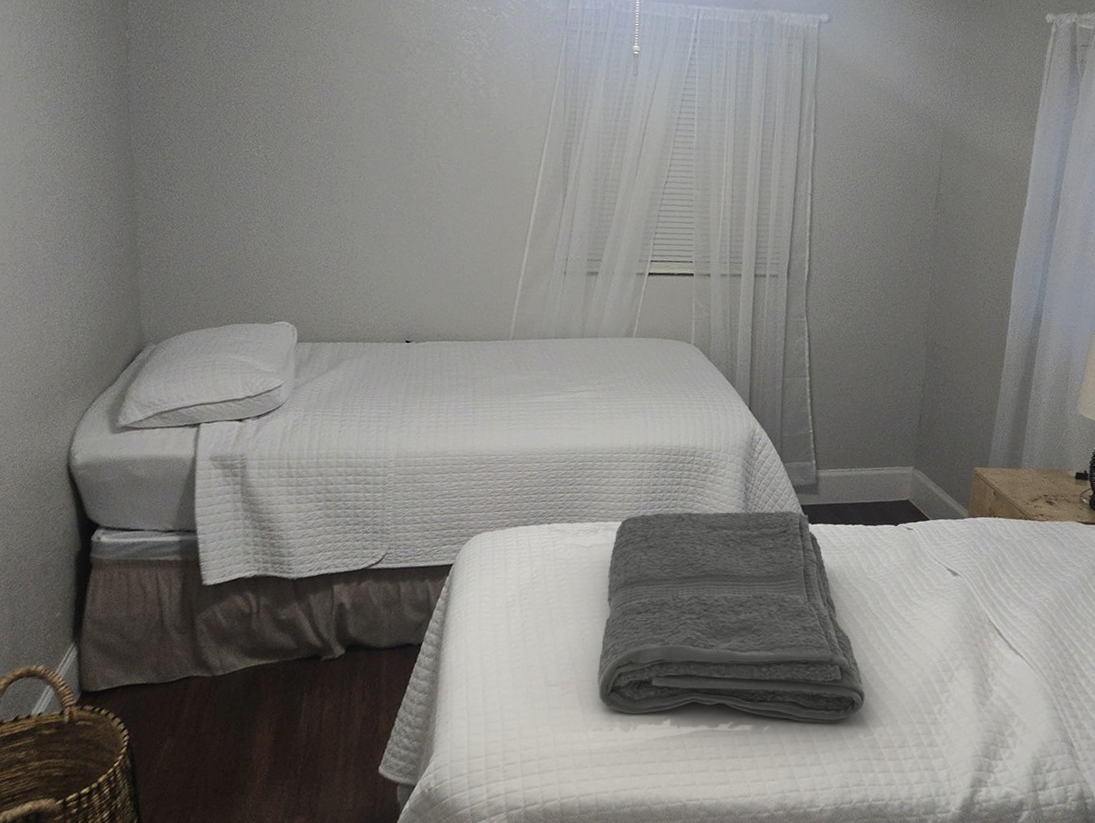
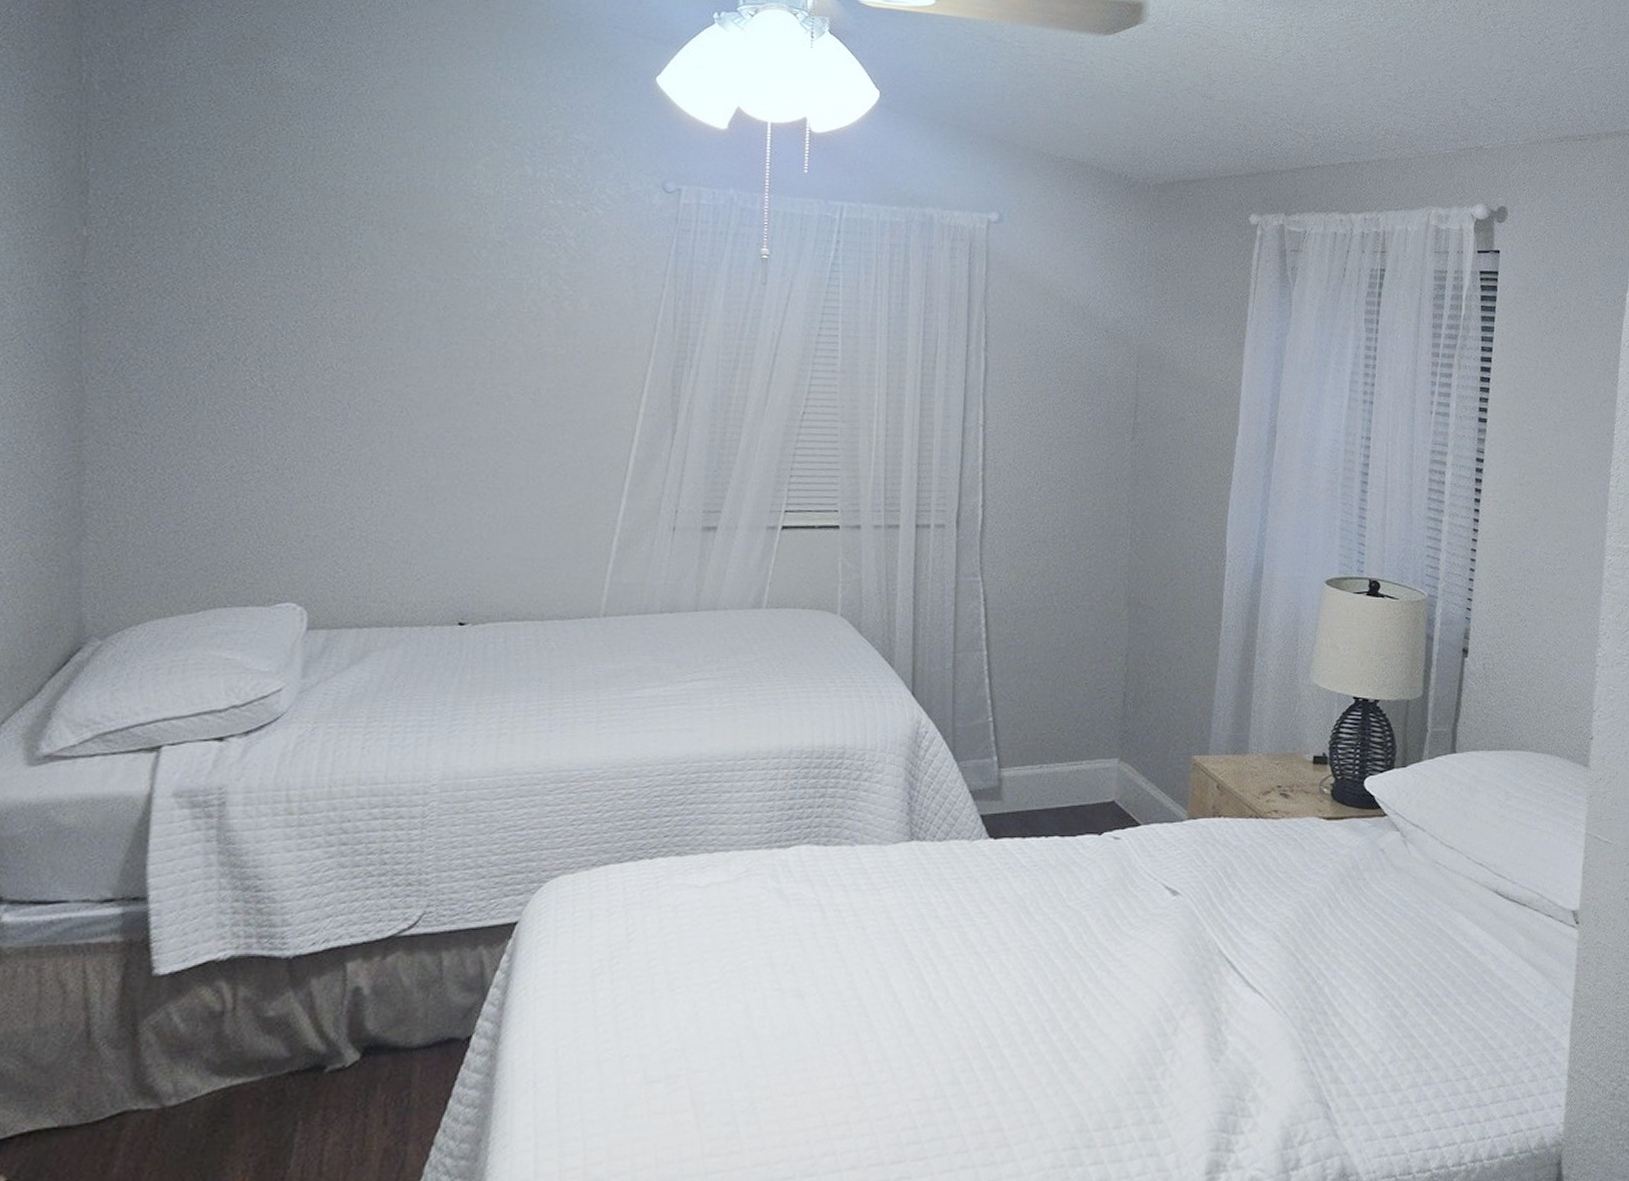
towel: present [597,510,865,723] -> none [716,822,1069,1113]

